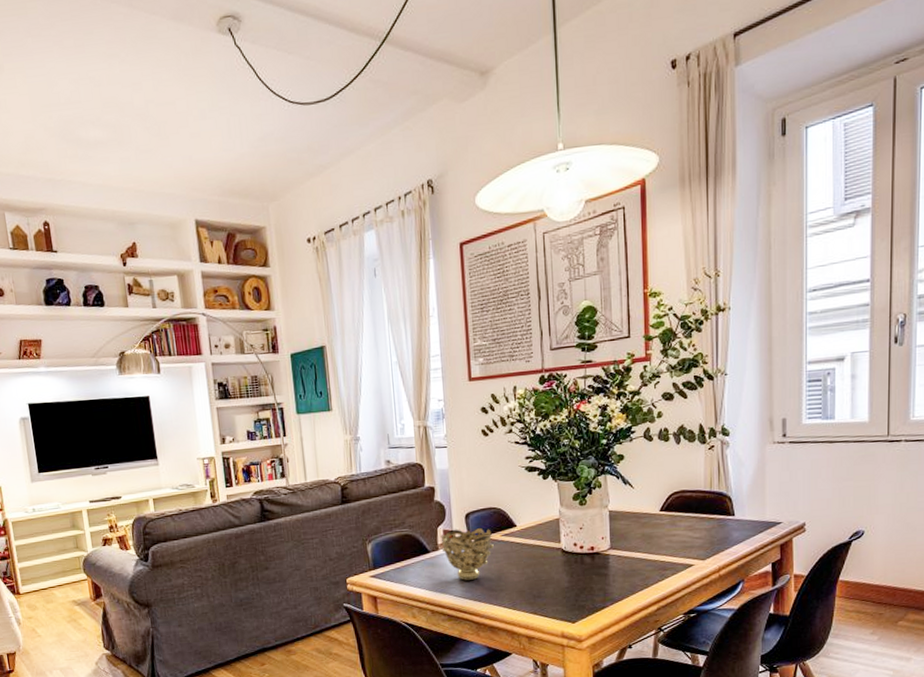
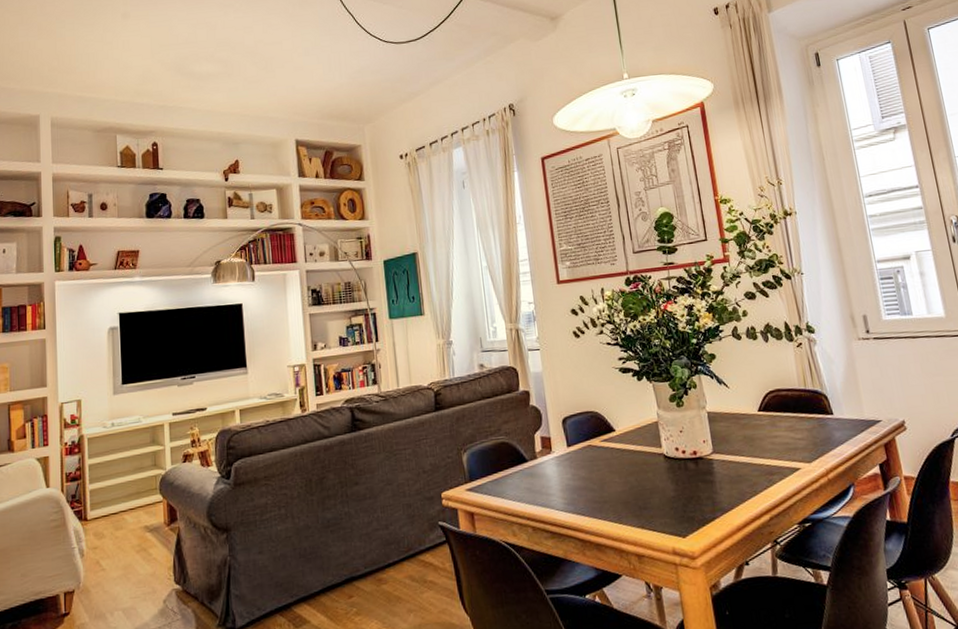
decorative bowl: present [440,527,494,580] -> none [538,432,594,492]

